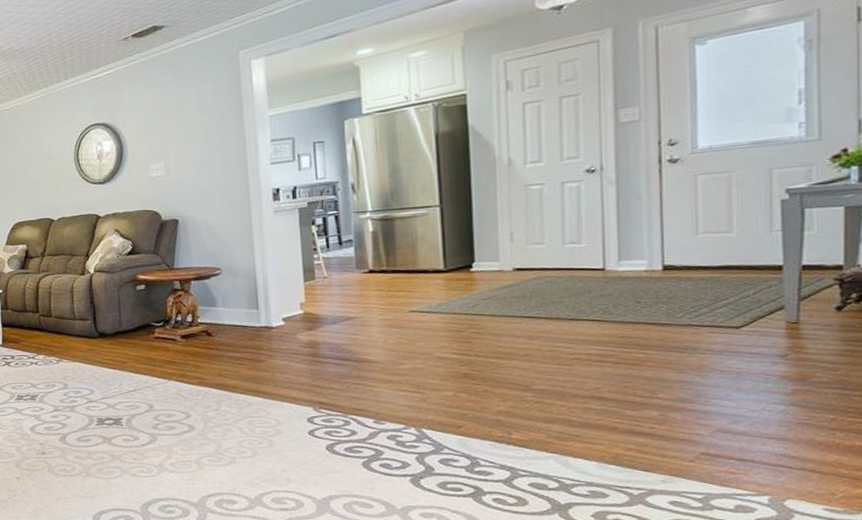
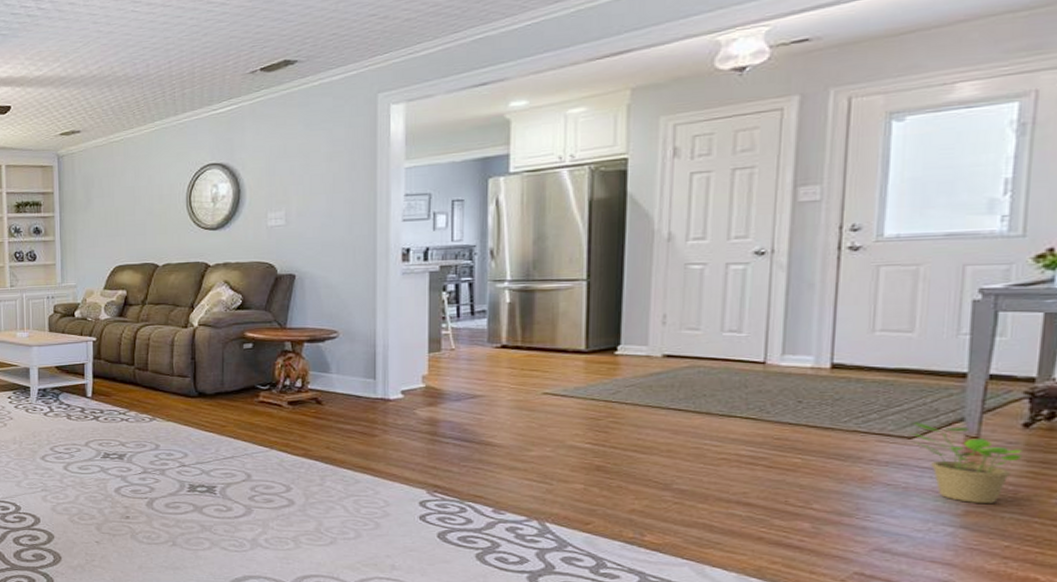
potted plant: none [738,313,839,383] -> present [911,422,1024,504]

